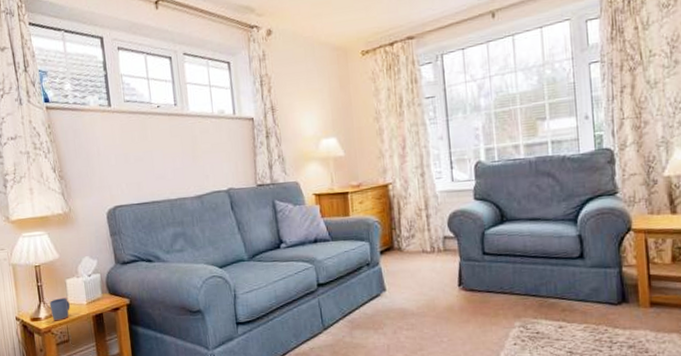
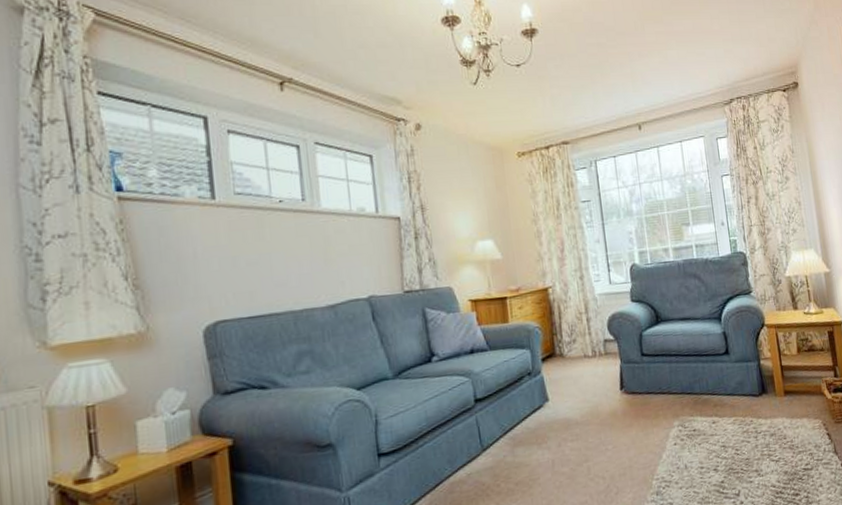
mug: present [49,298,70,321] -> none [107,446,141,480]

